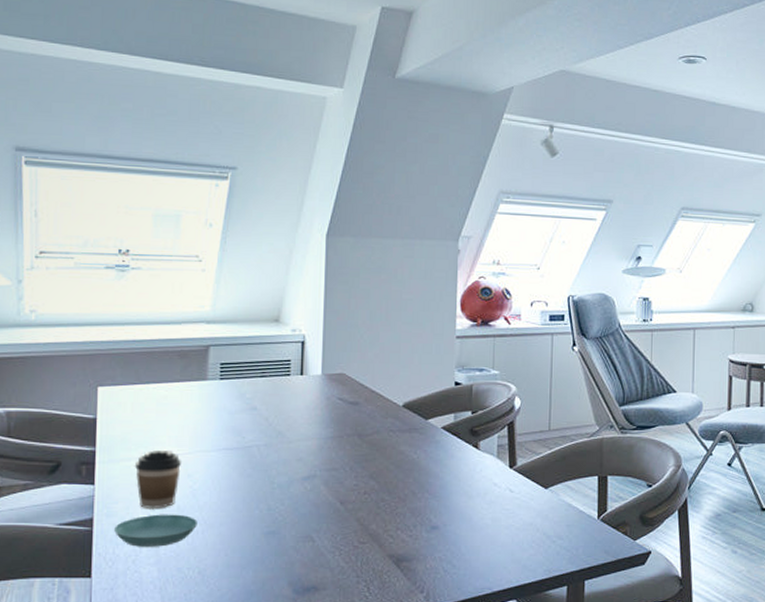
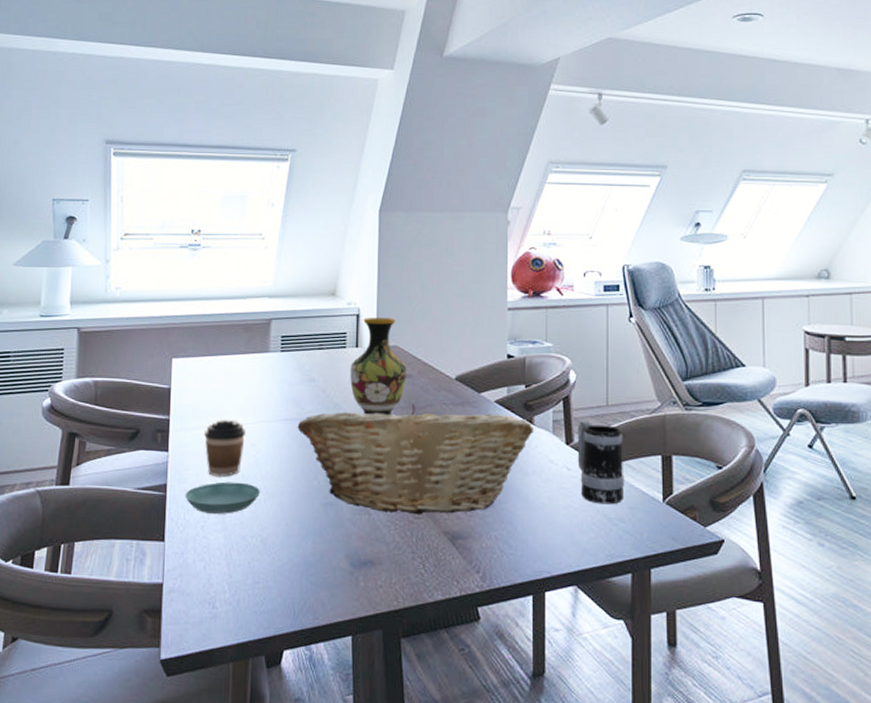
fruit basket: none [237,431,479,540] -> present [297,404,533,515]
vase: none [294,345,354,443] -> present [350,318,407,416]
mug: none [520,444,563,523] -> present [577,420,625,505]

